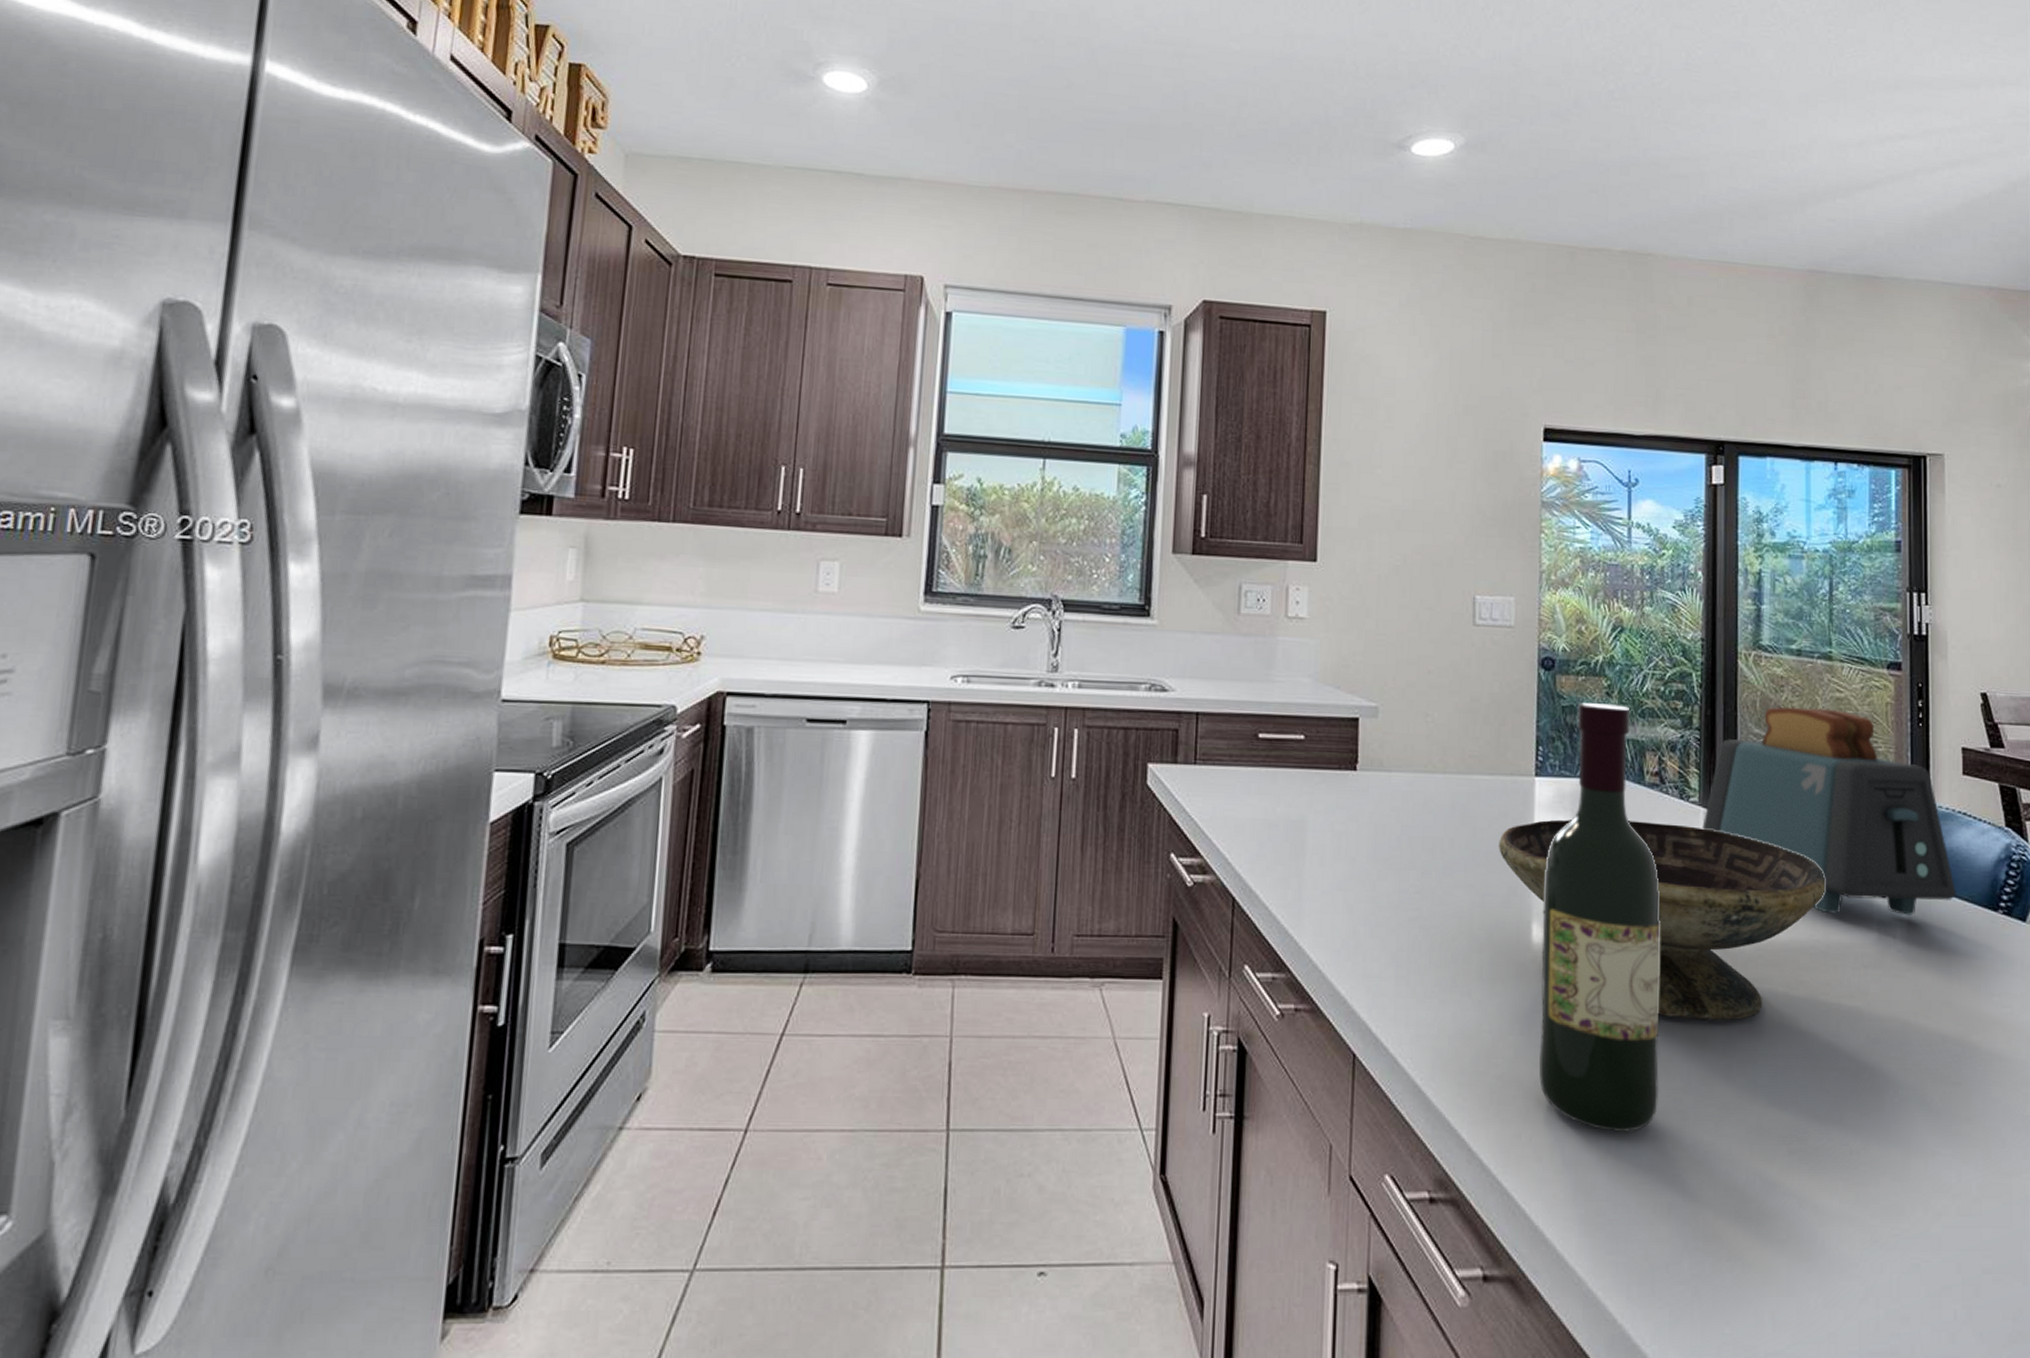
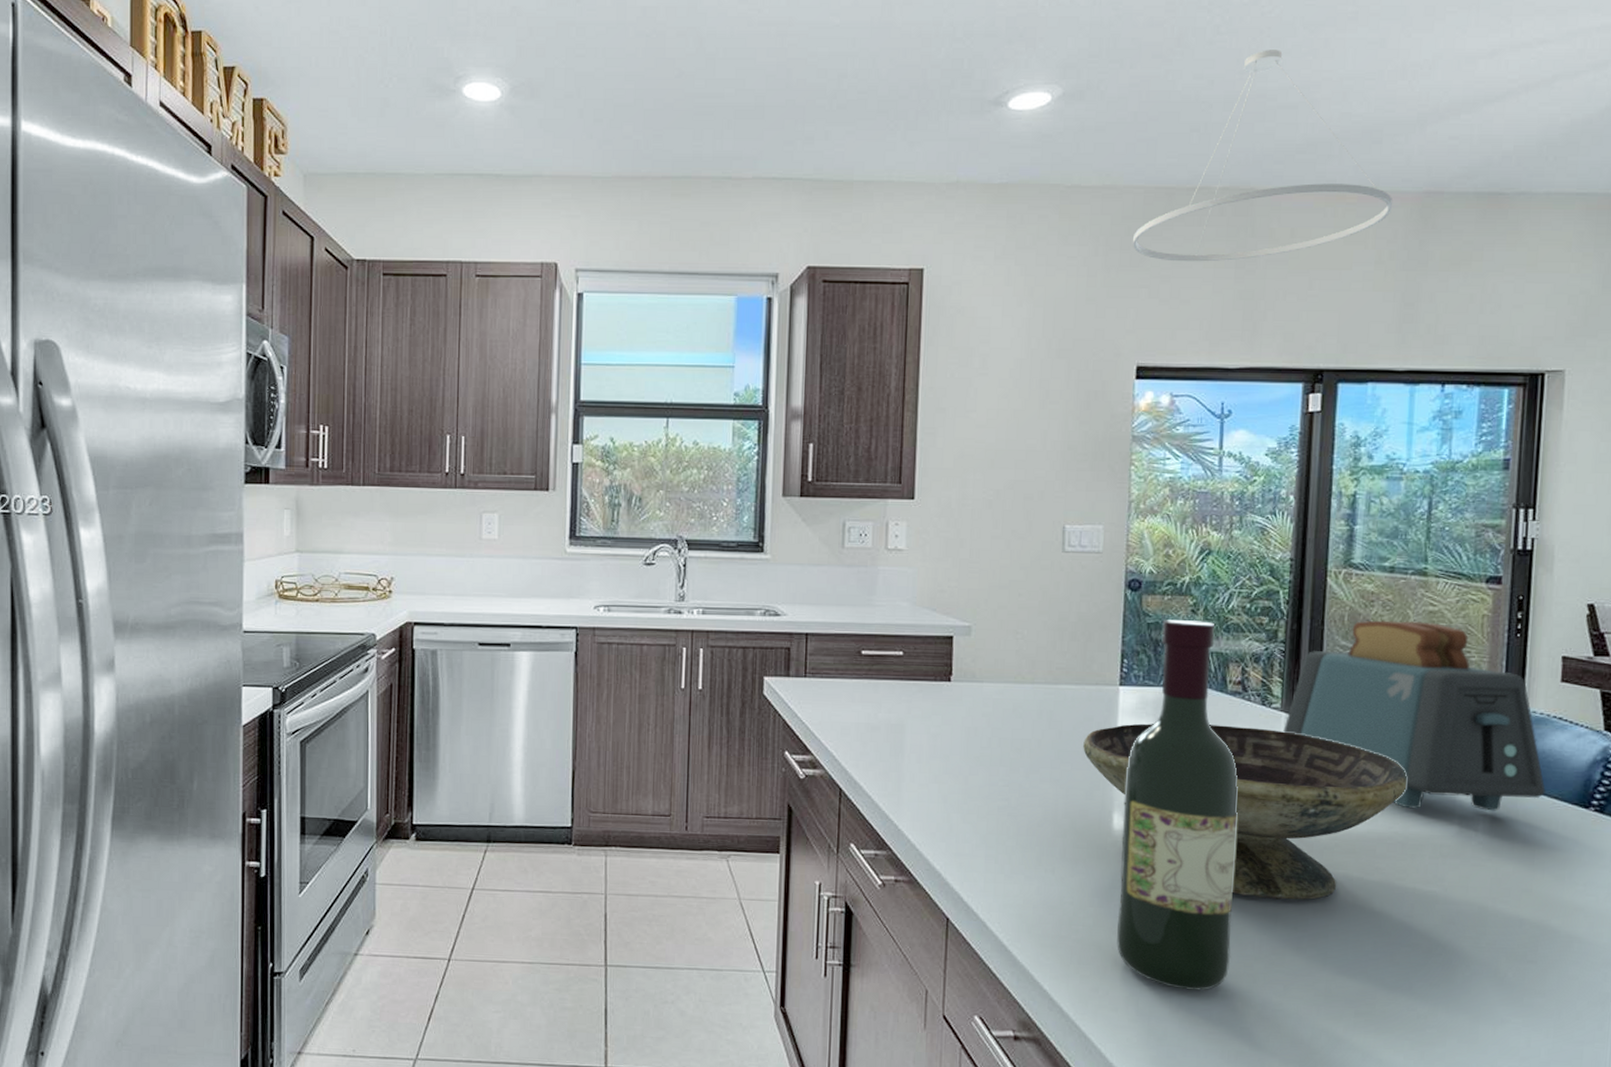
pendant light: none [1537,119,1781,325] -> present [1133,50,1393,262]

